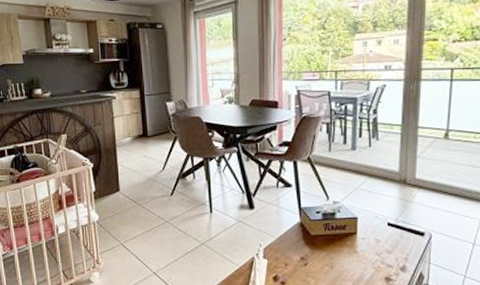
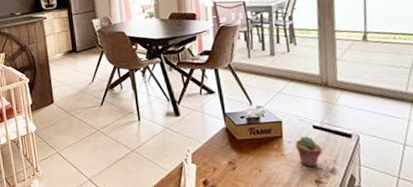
potted succulent: none [369,234,394,265] -> present [295,136,322,168]

